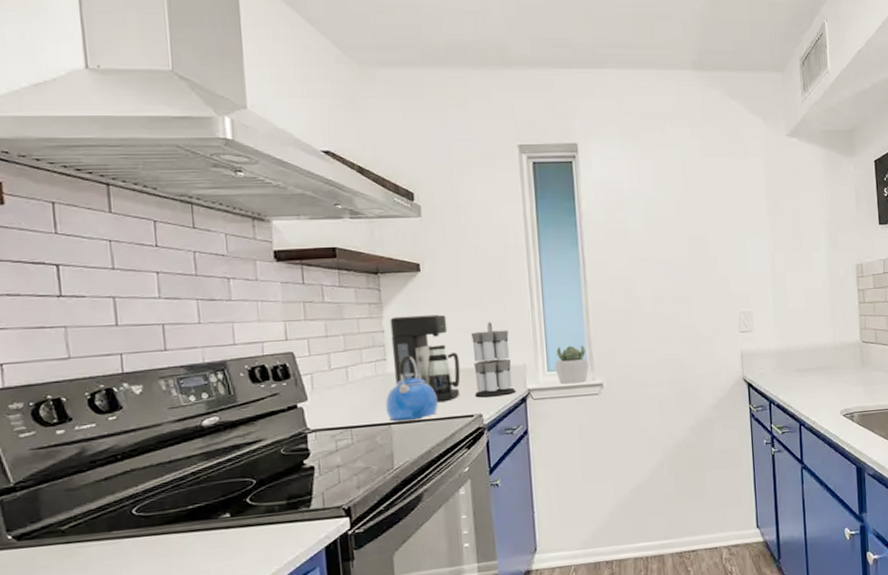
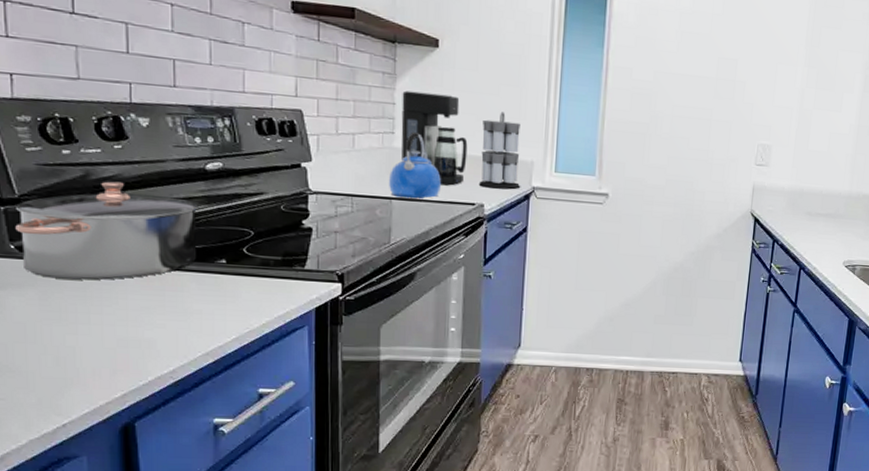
cooking pot: none [12,453,201,564] -> present [15,181,199,281]
succulent plant: present [555,345,589,385] -> none [562,149,598,190]

